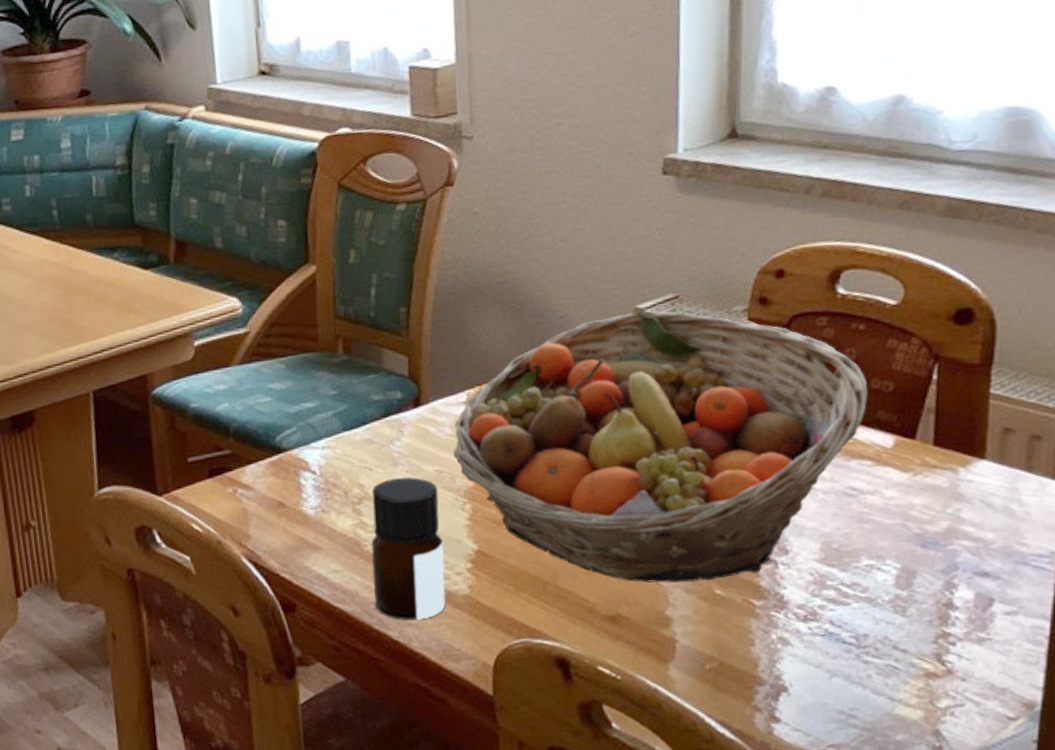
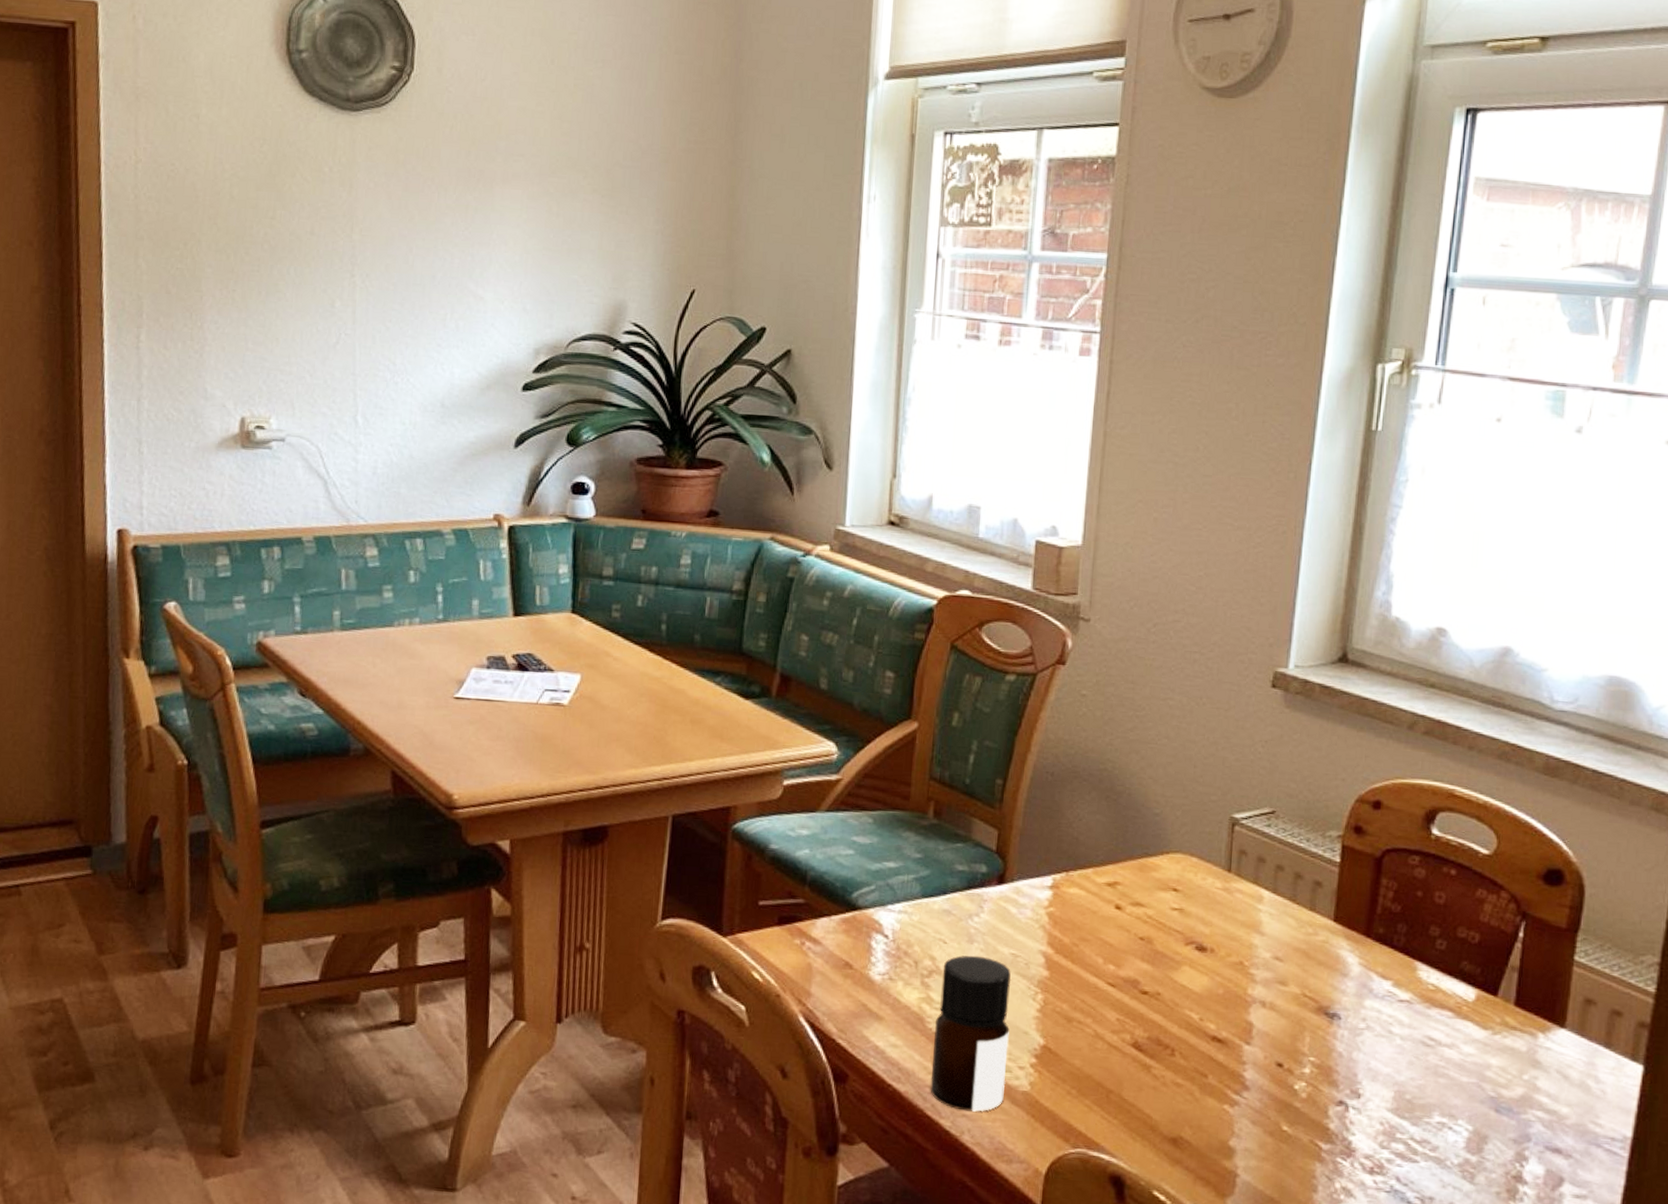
fruit basket: present [454,311,868,583] -> none [1032,820,1454,1115]

